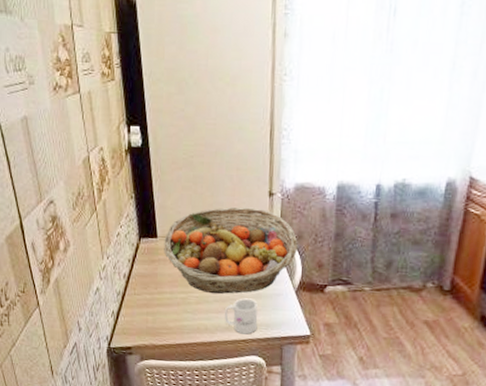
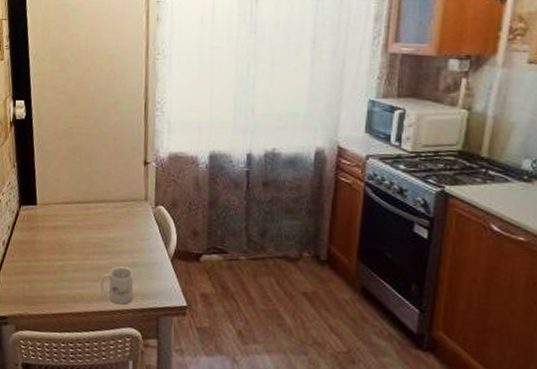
fruit basket: present [164,206,298,294] -> none [42,175,173,262]

